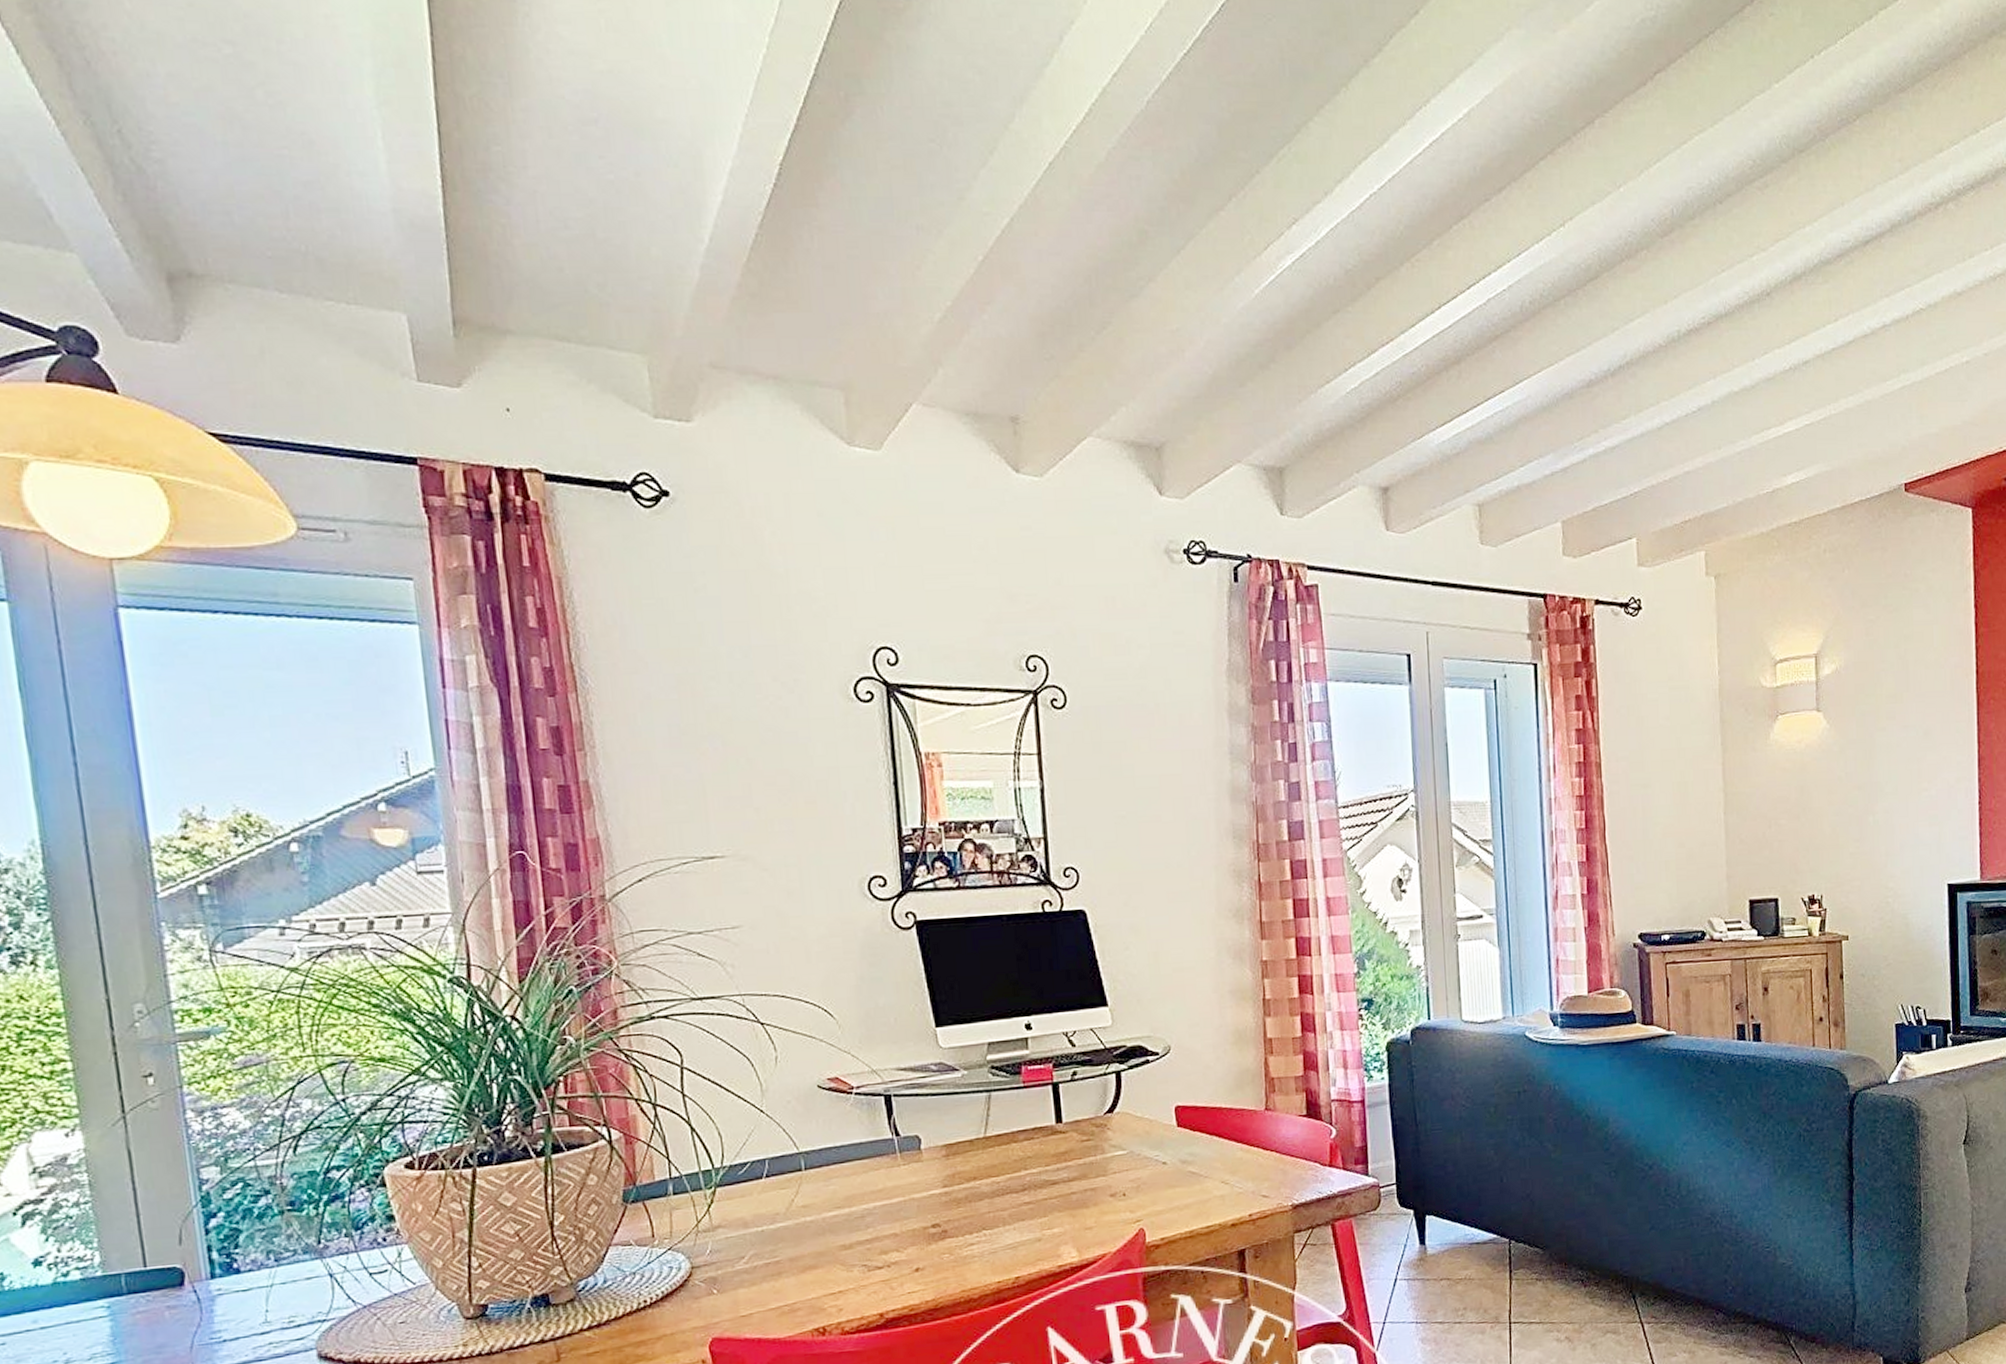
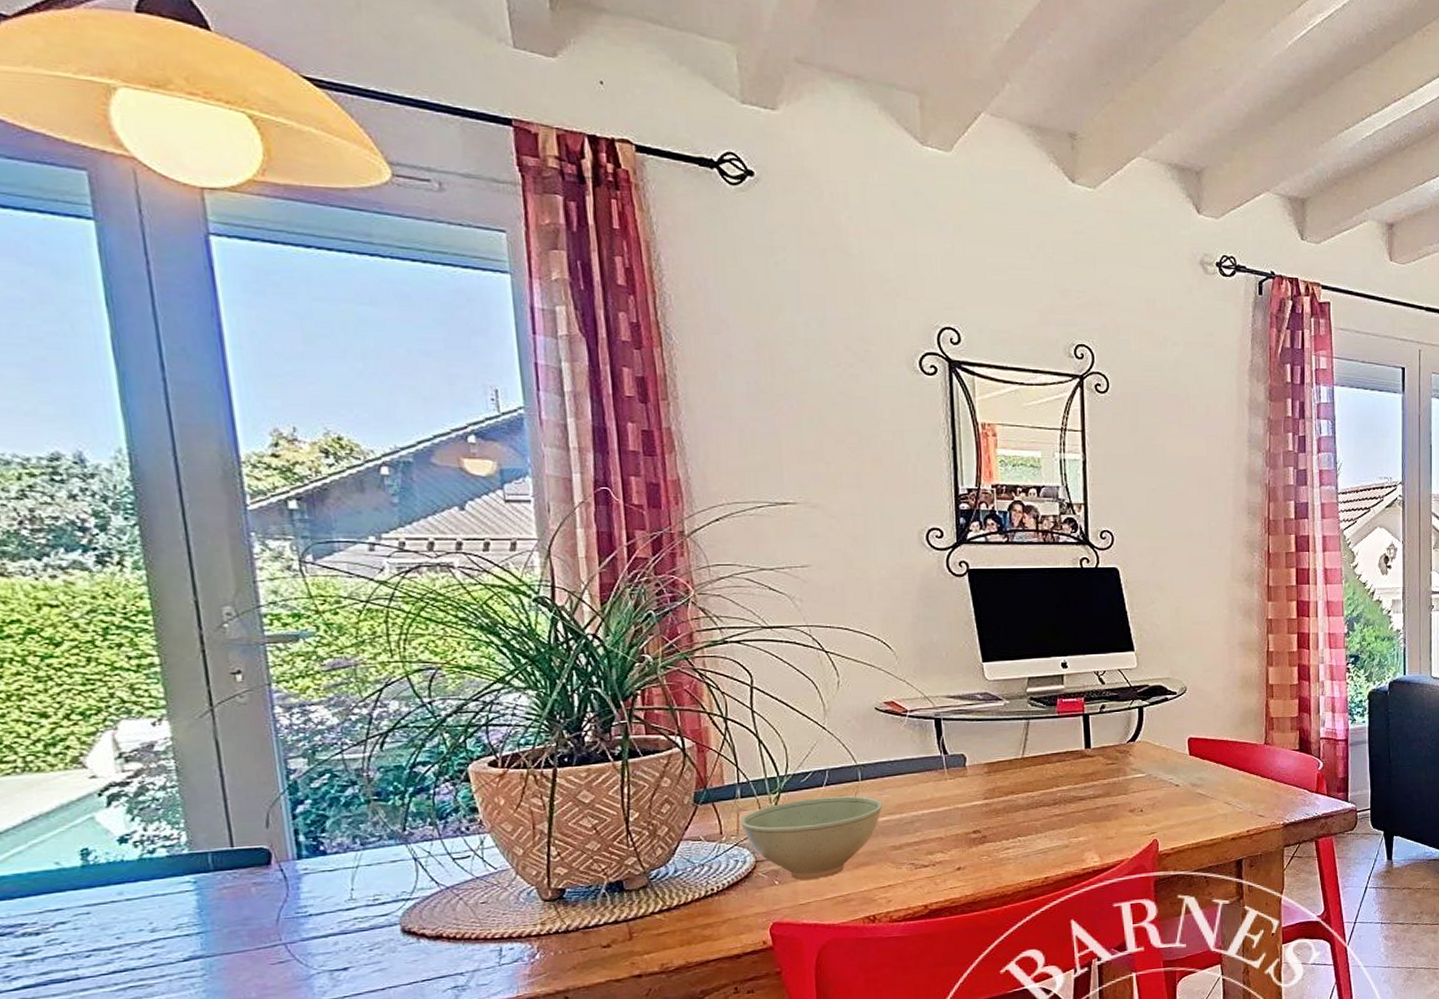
bowl: none [672,1188,831,1288] -> present [739,796,884,880]

